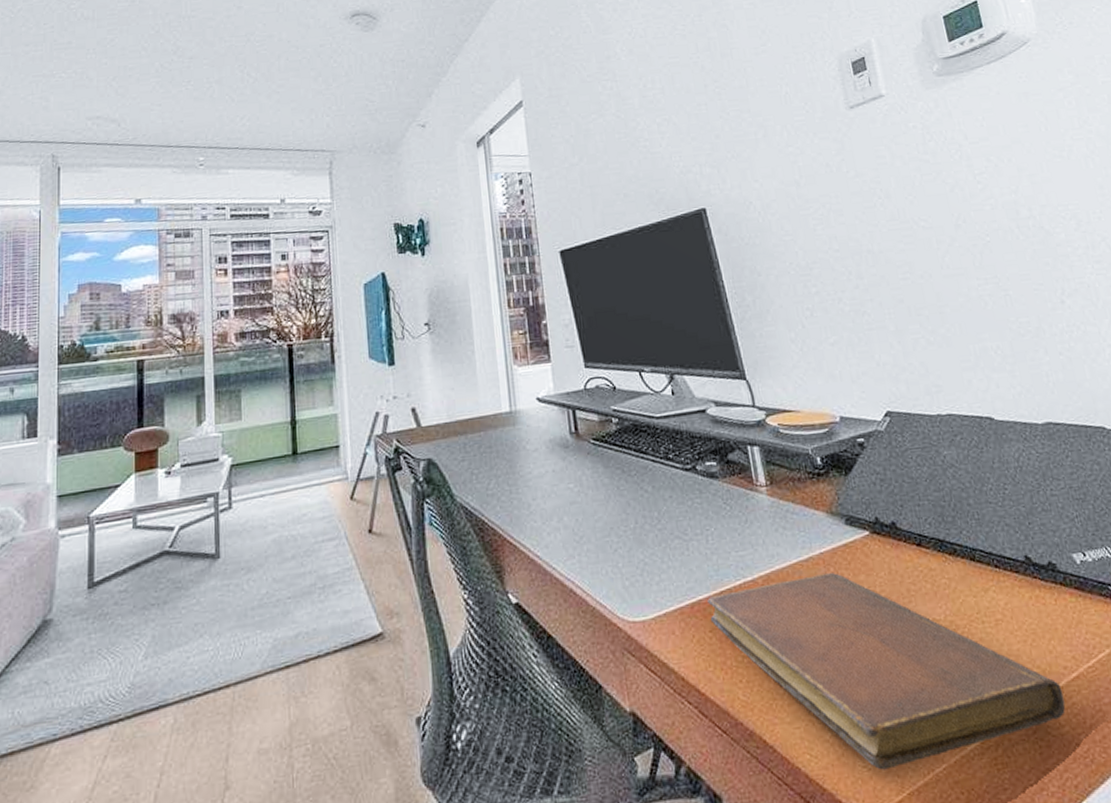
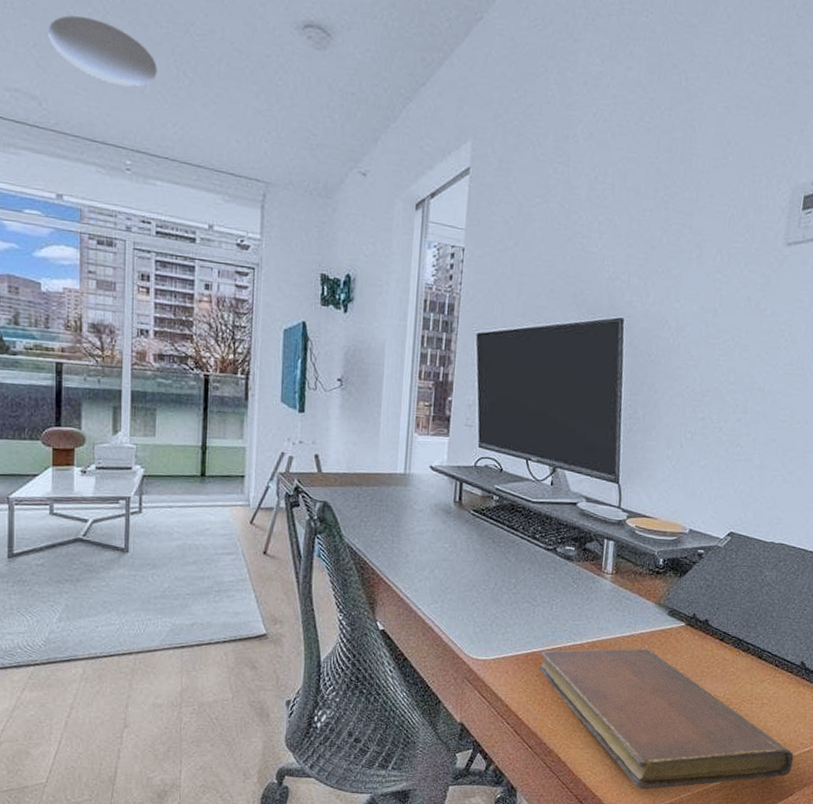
ceiling light: none [126,47,224,96] -> present [48,15,158,87]

